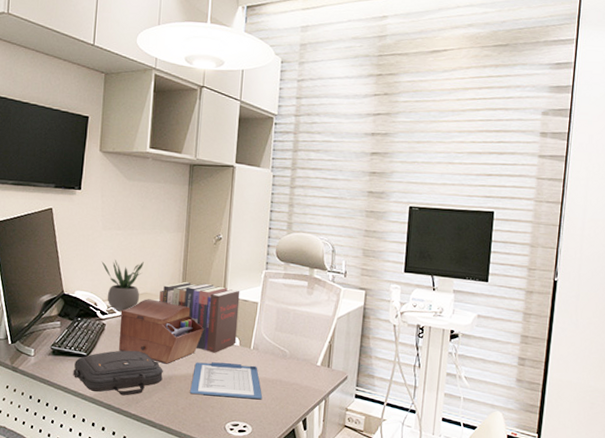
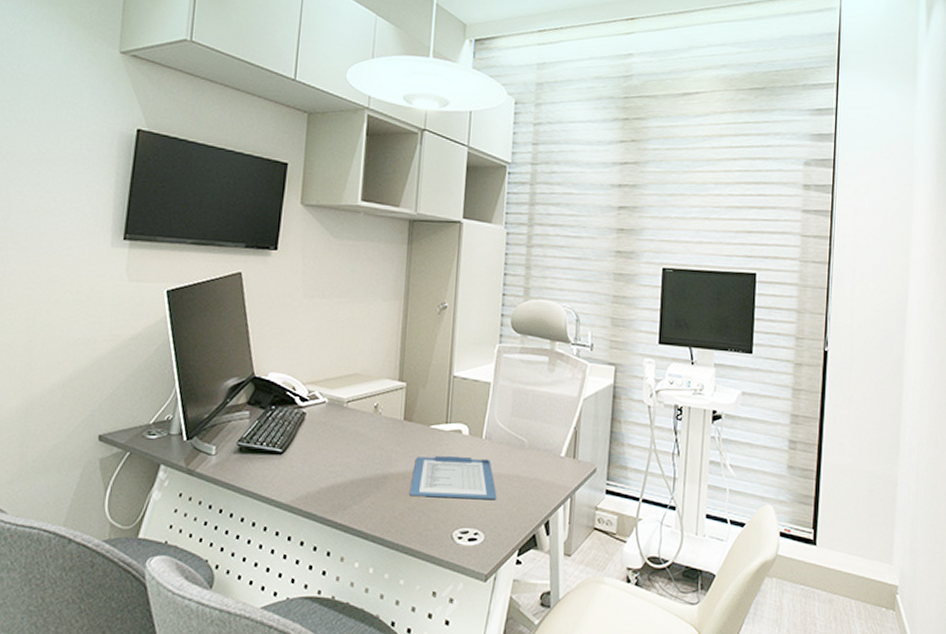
laptop bag: present [73,350,163,396] -> none [264,444,377,501]
potted plant: present [101,260,144,311] -> none [301,334,353,396]
sewing box: present [119,299,204,364] -> none [322,381,426,460]
books: present [159,281,240,353] -> none [372,359,469,445]

